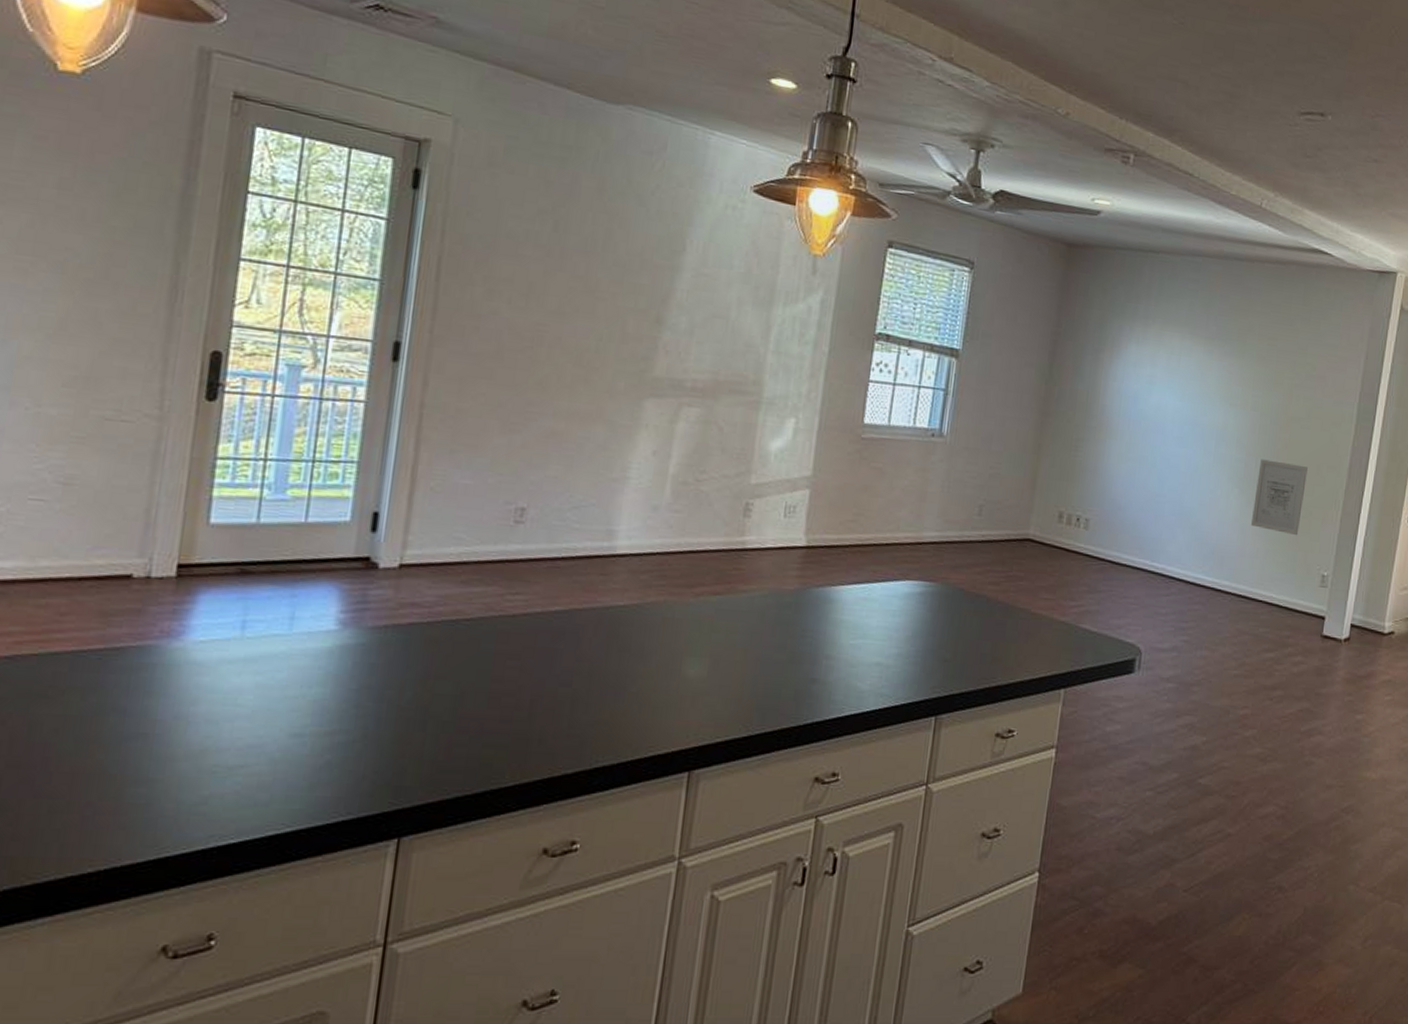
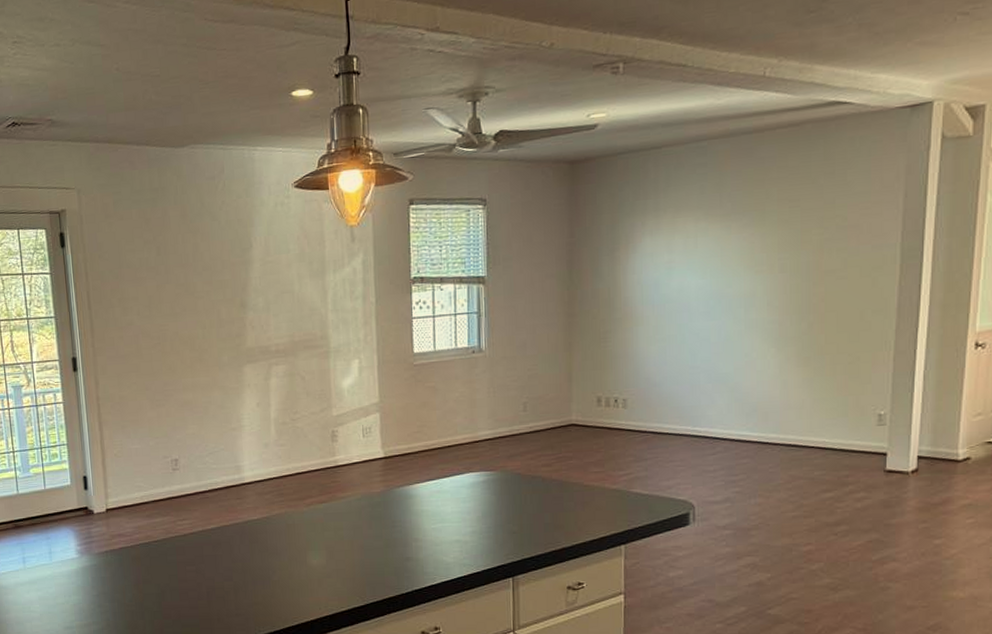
wall art: present [1251,459,1308,536] -> none [793,314,849,382]

